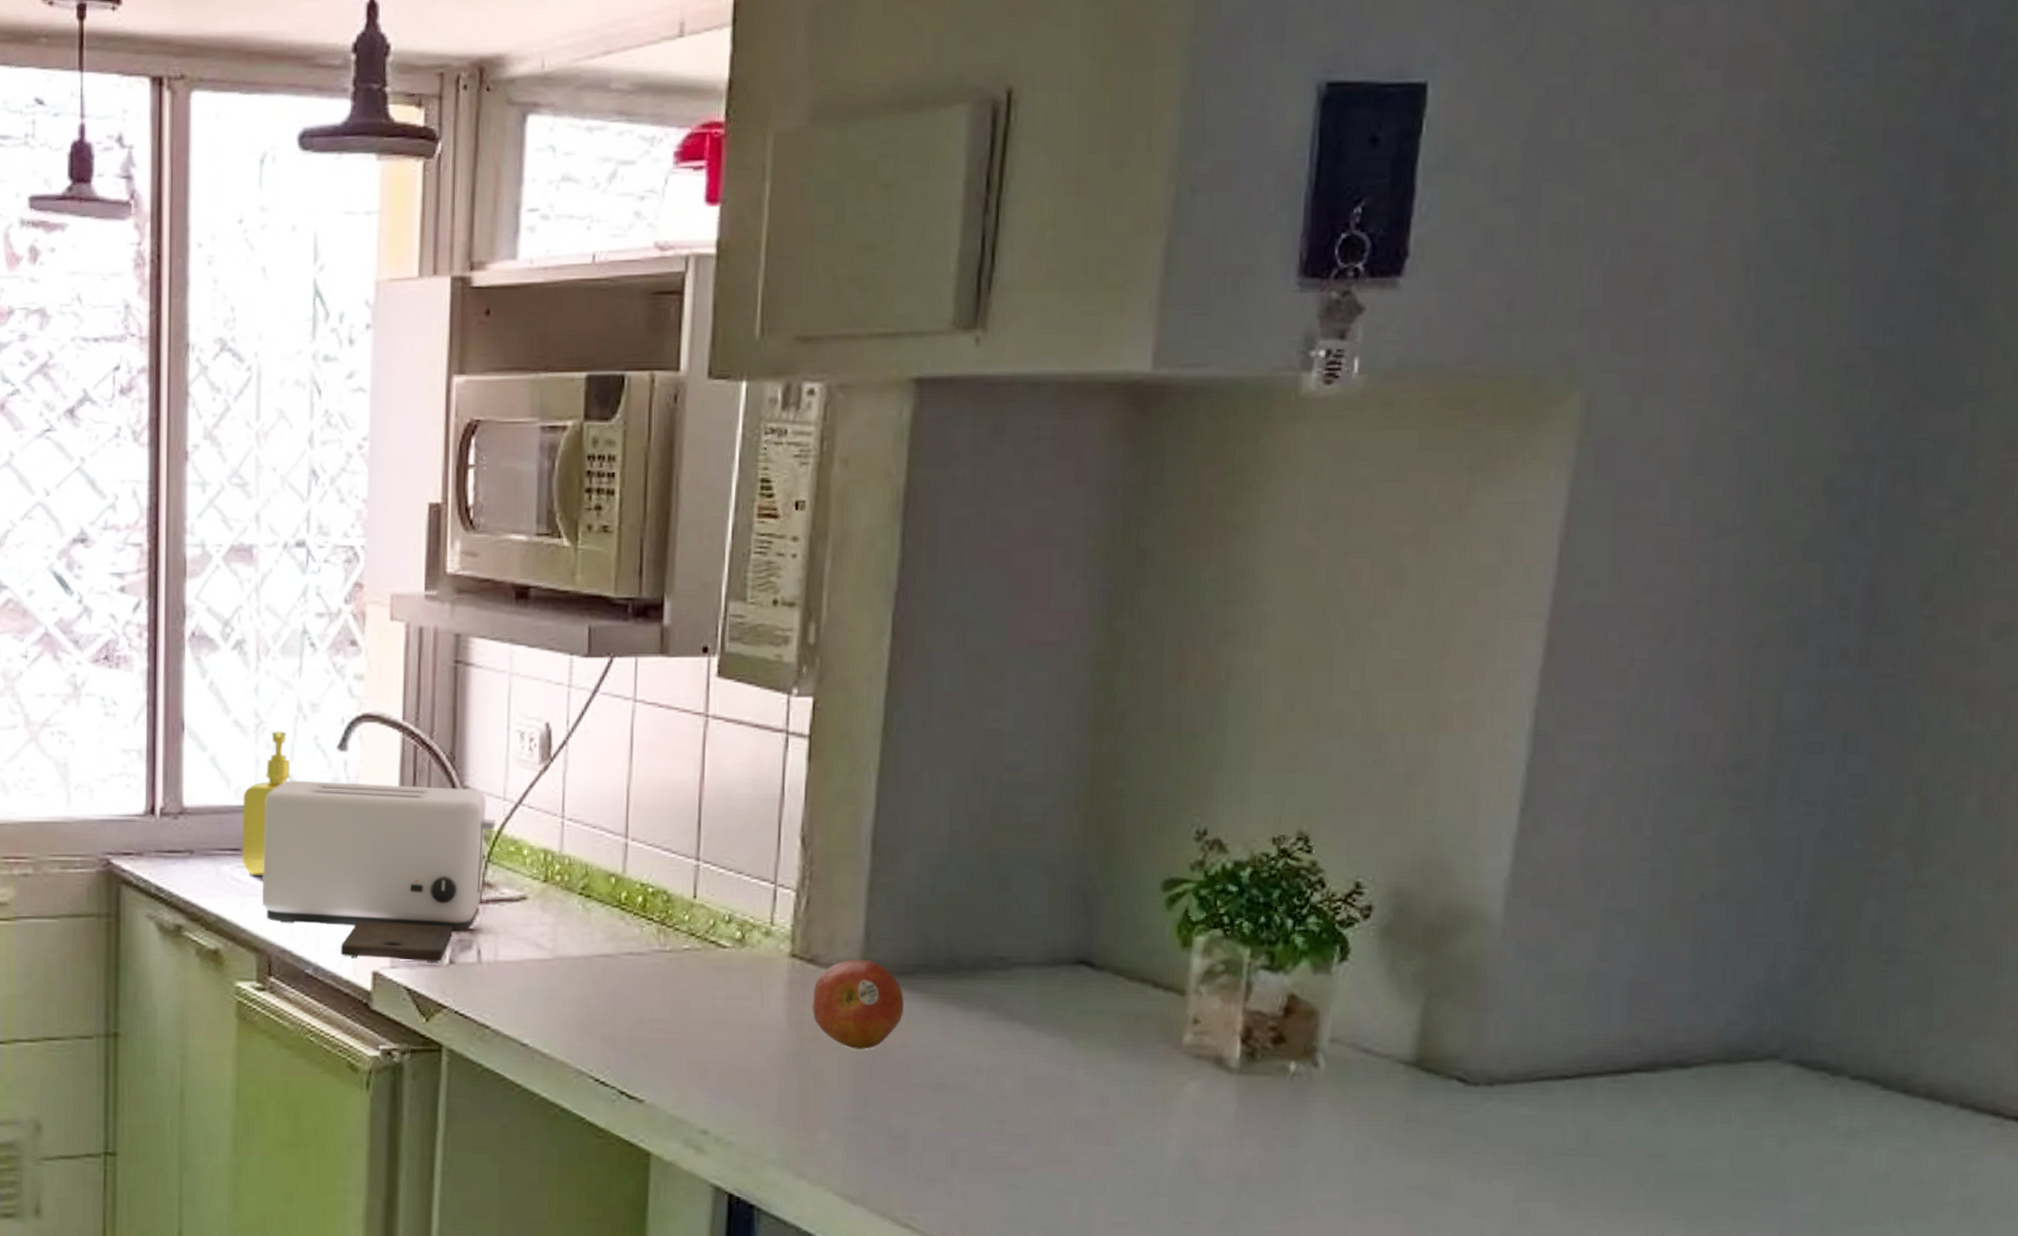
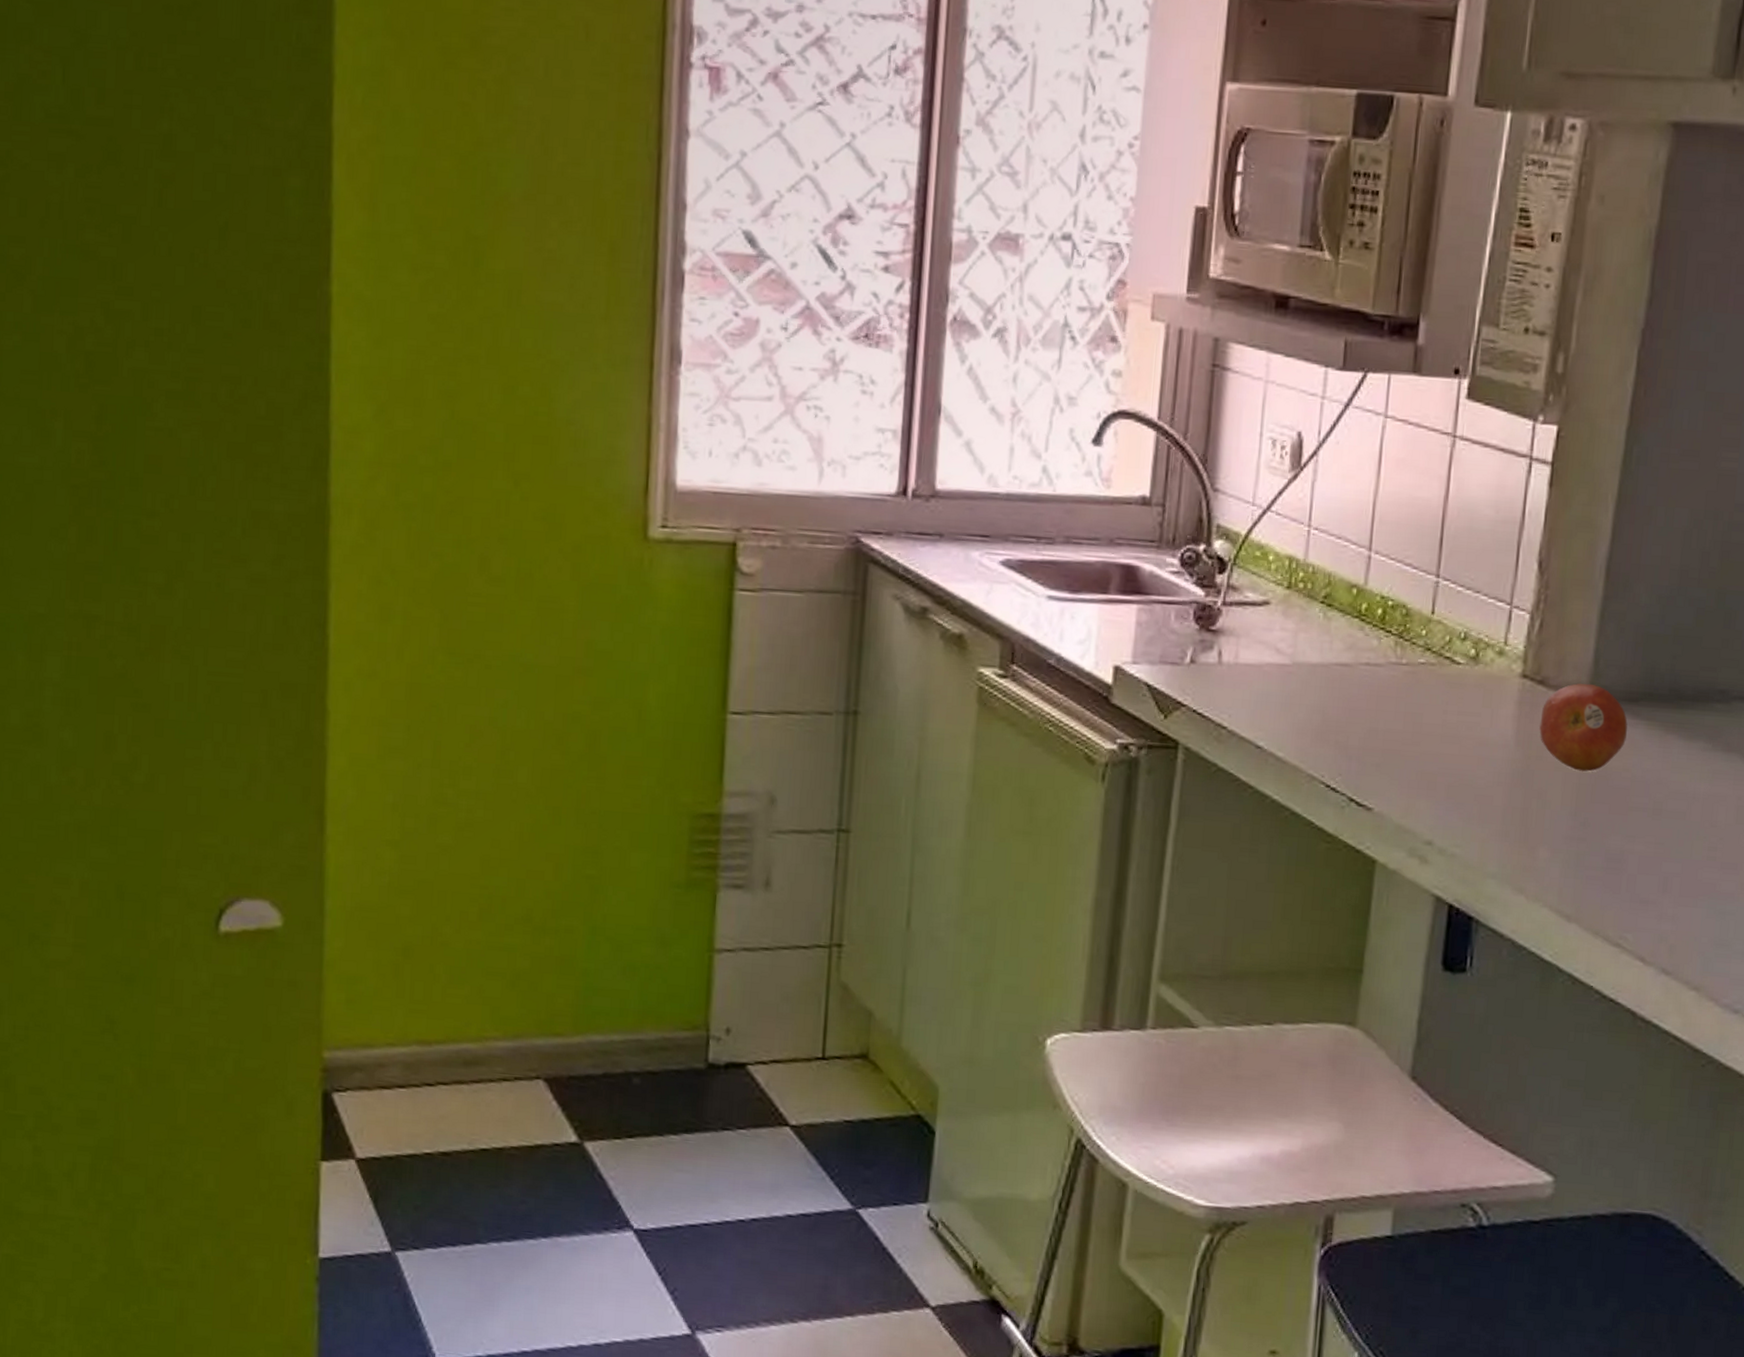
soap dispenser: present [242,730,291,877] -> none [991,420,1044,565]
toaster: present [261,780,497,933] -> none [1008,471,1245,633]
cutting board: present [340,921,453,961] -> none [1083,615,1196,660]

